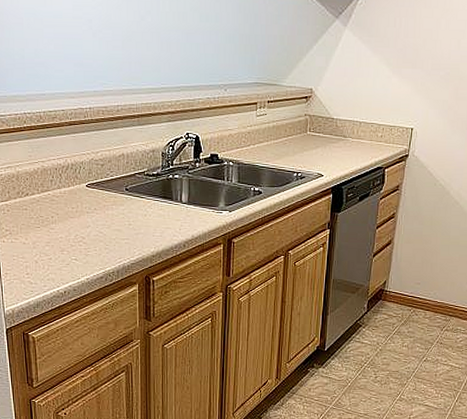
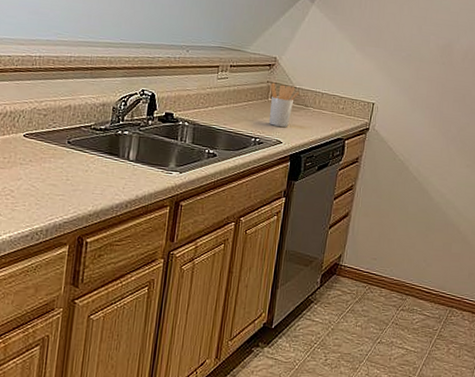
utensil holder: none [308,115,337,159] -> present [269,82,299,127]

